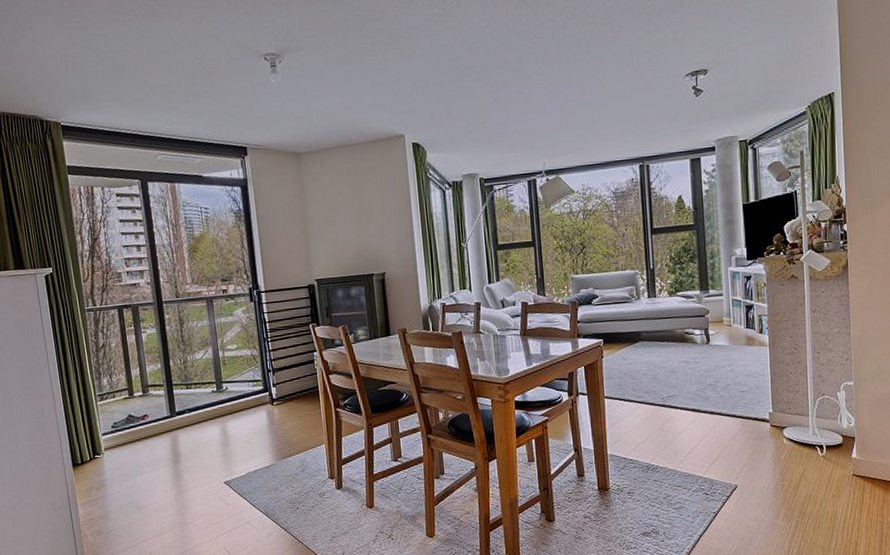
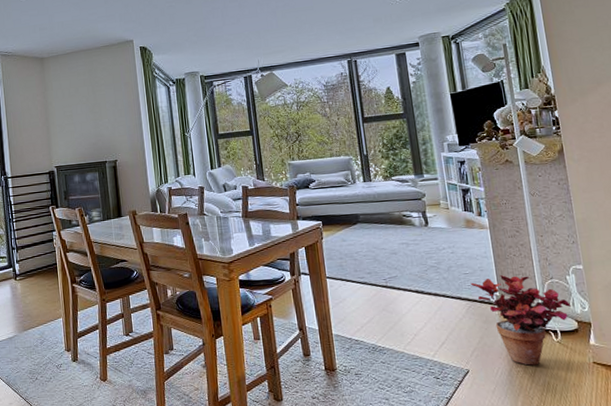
potted plant: none [745,392,838,480] -> present [470,275,571,366]

